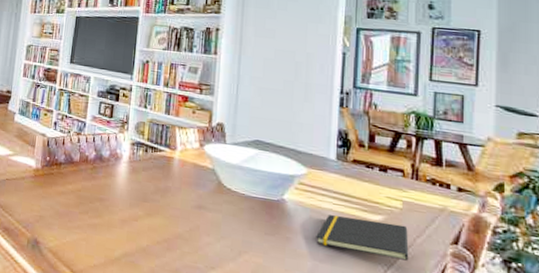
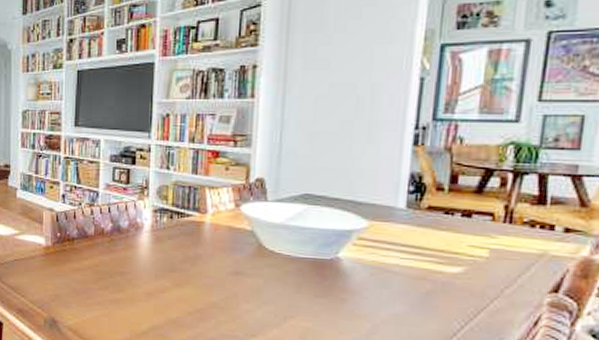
notepad: present [316,214,409,261] -> none [377,270,494,314]

